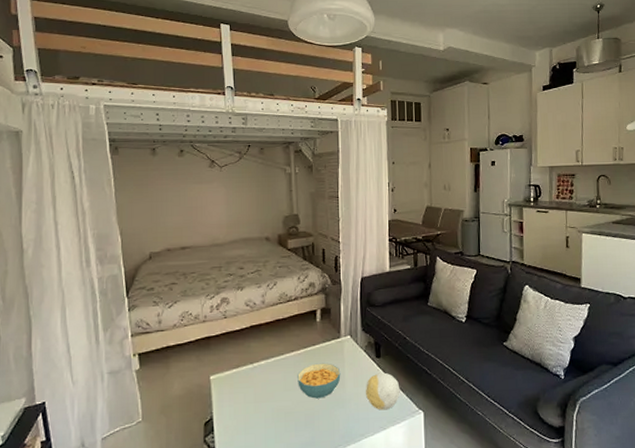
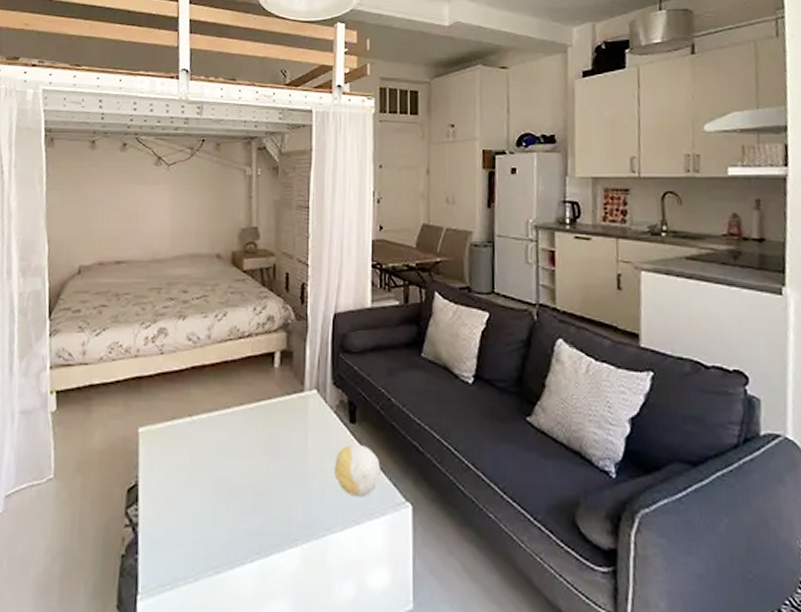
cereal bowl: present [297,363,341,399] -> none [246,423,303,472]

